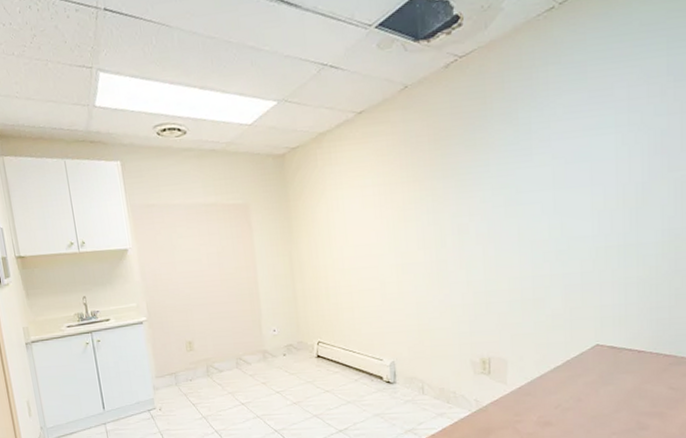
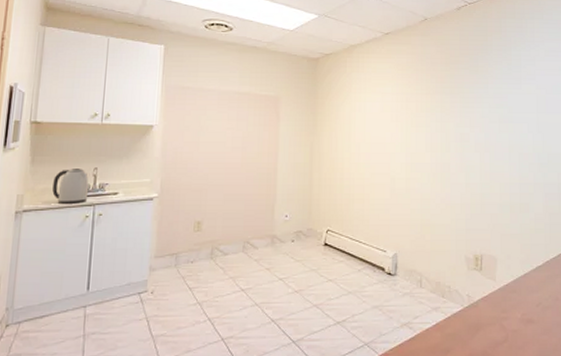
kettle: none [49,298,84,334] -> present [52,169,89,205]

